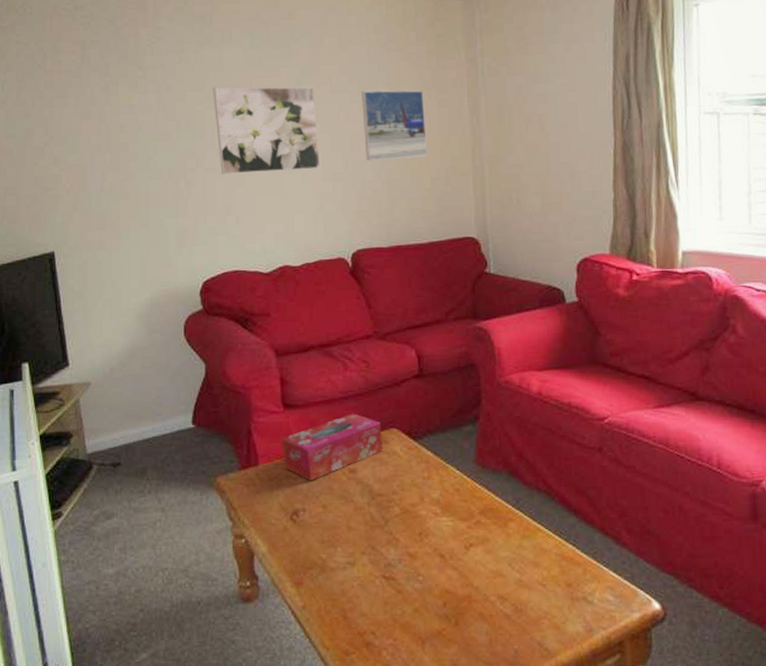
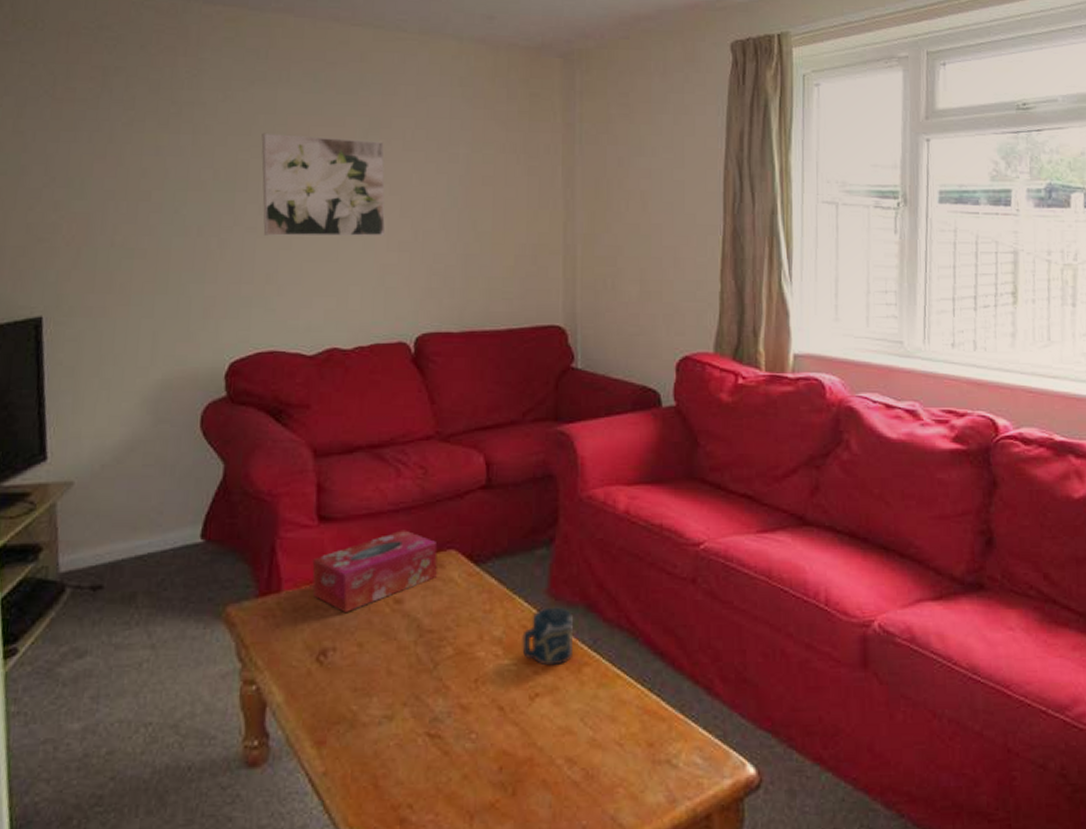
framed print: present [361,90,427,161] -> none [439,149,513,232]
cup: none [456,474,499,522] -> present [522,607,574,666]

